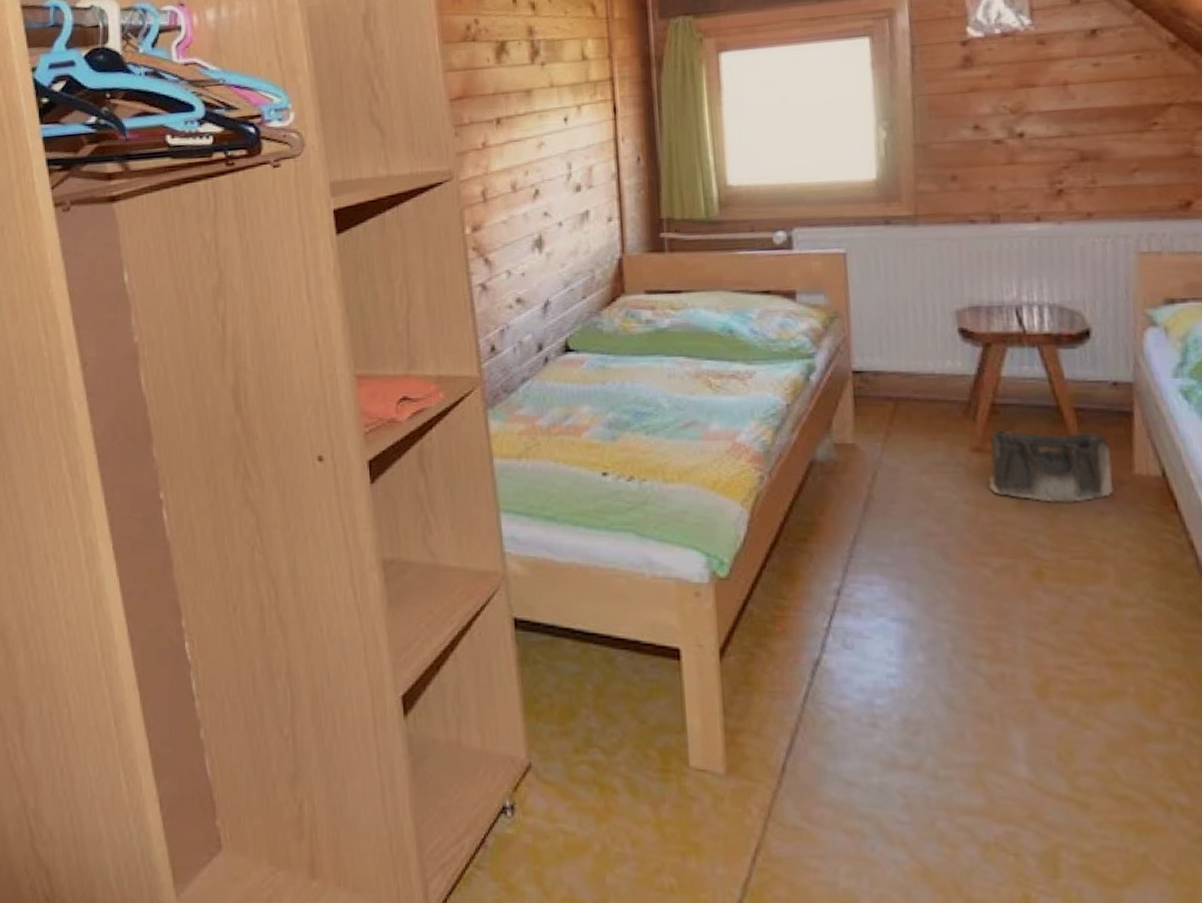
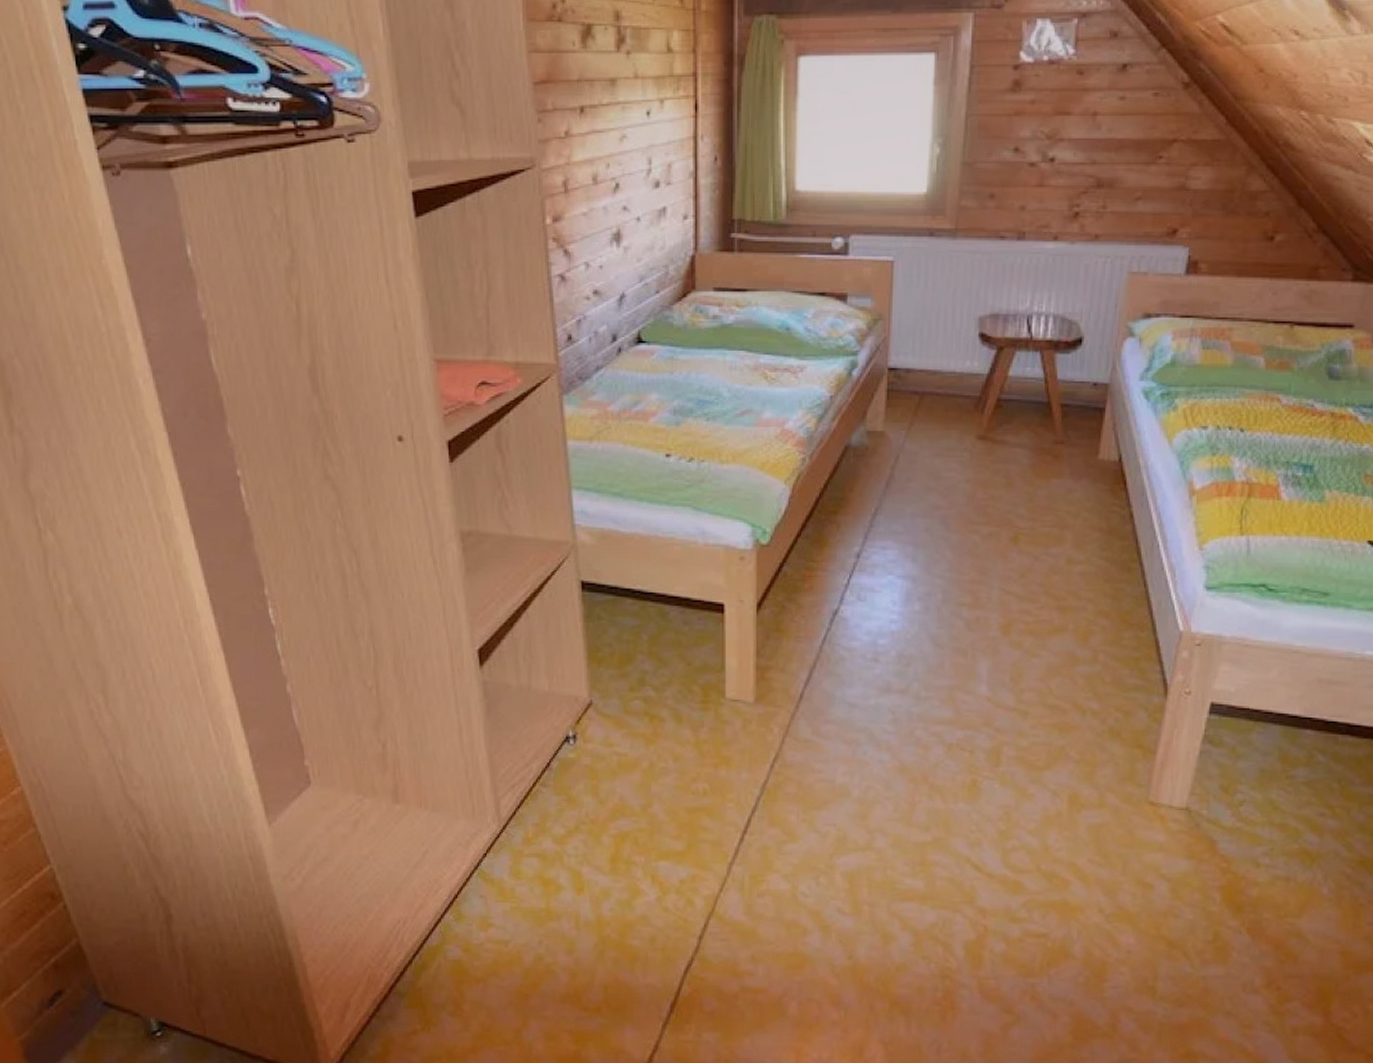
saddlebag: present [988,430,1114,503] -> none [986,421,1084,482]

